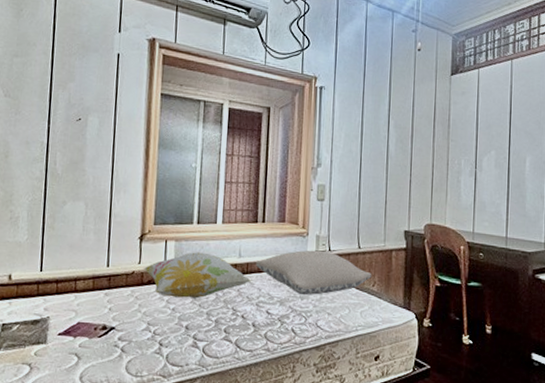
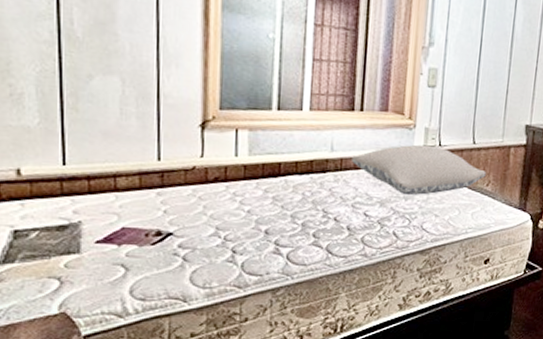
decorative pillow: present [144,252,251,299] -> none [208,144,346,199]

